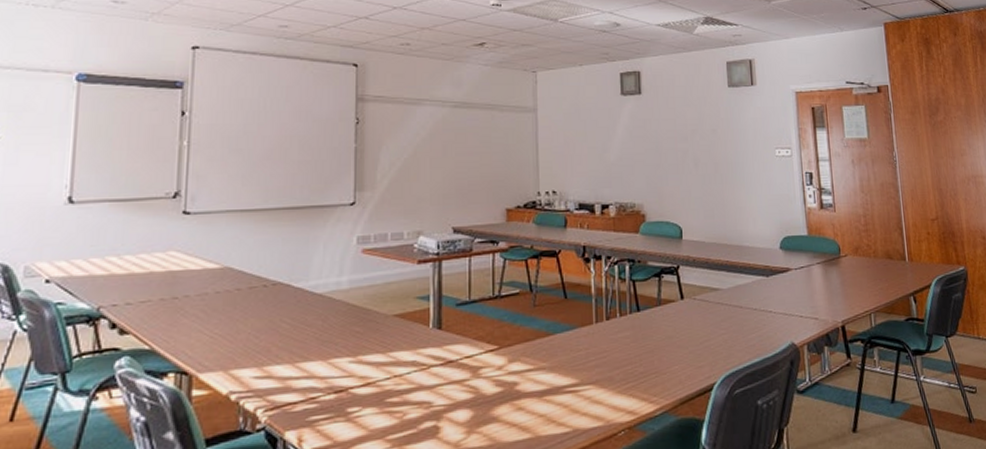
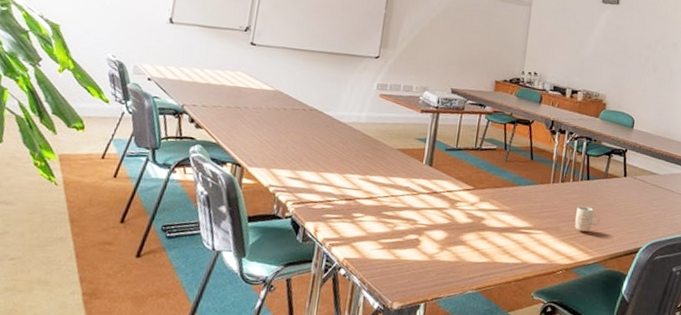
mug: none [629,344,660,376] -> present [574,206,600,231]

